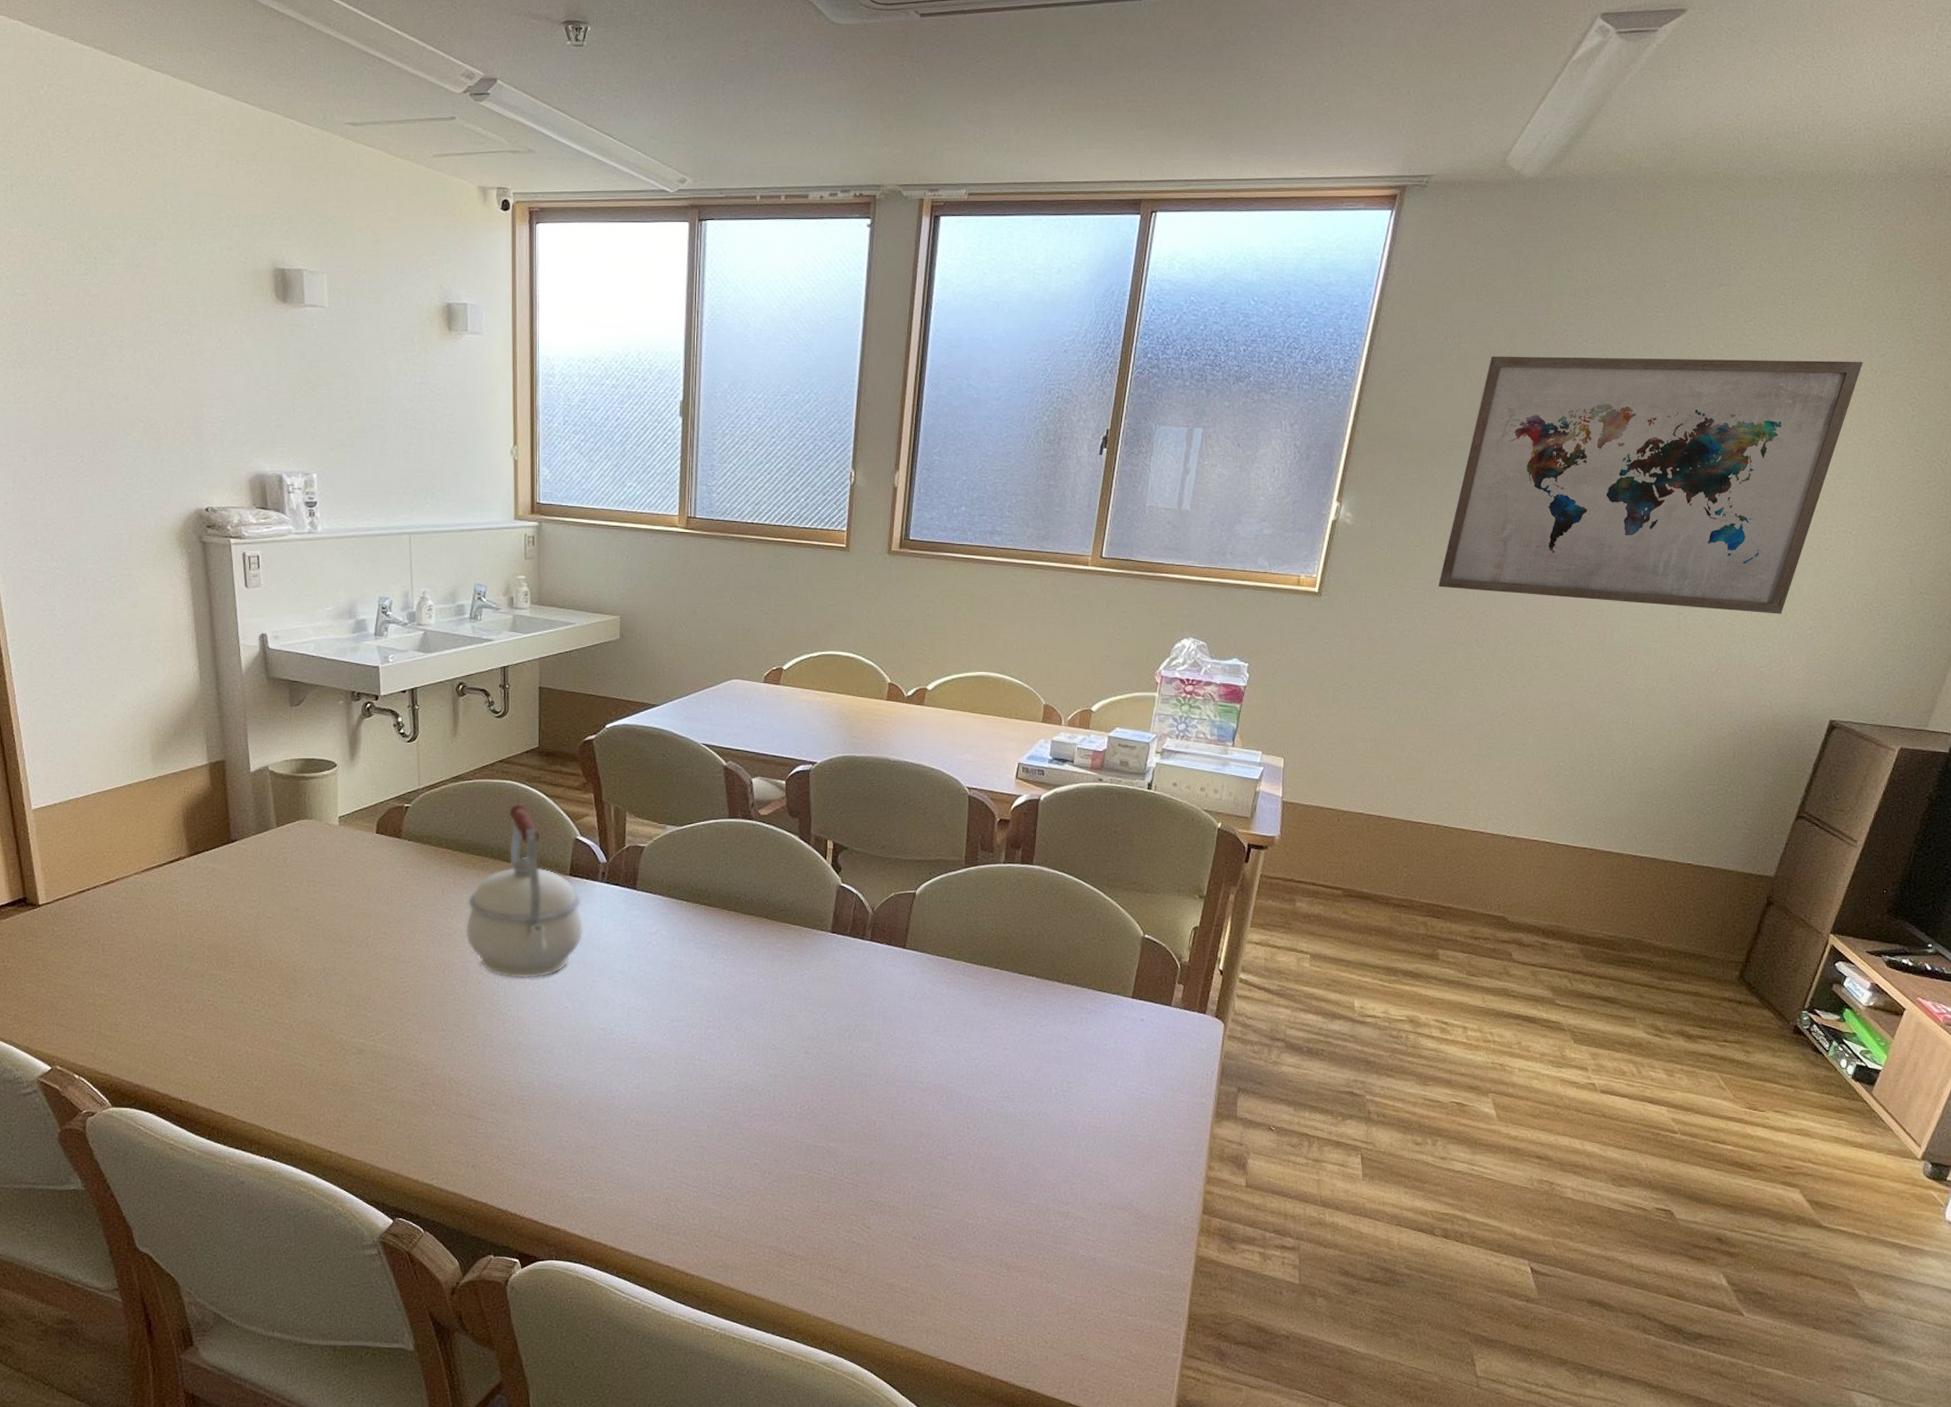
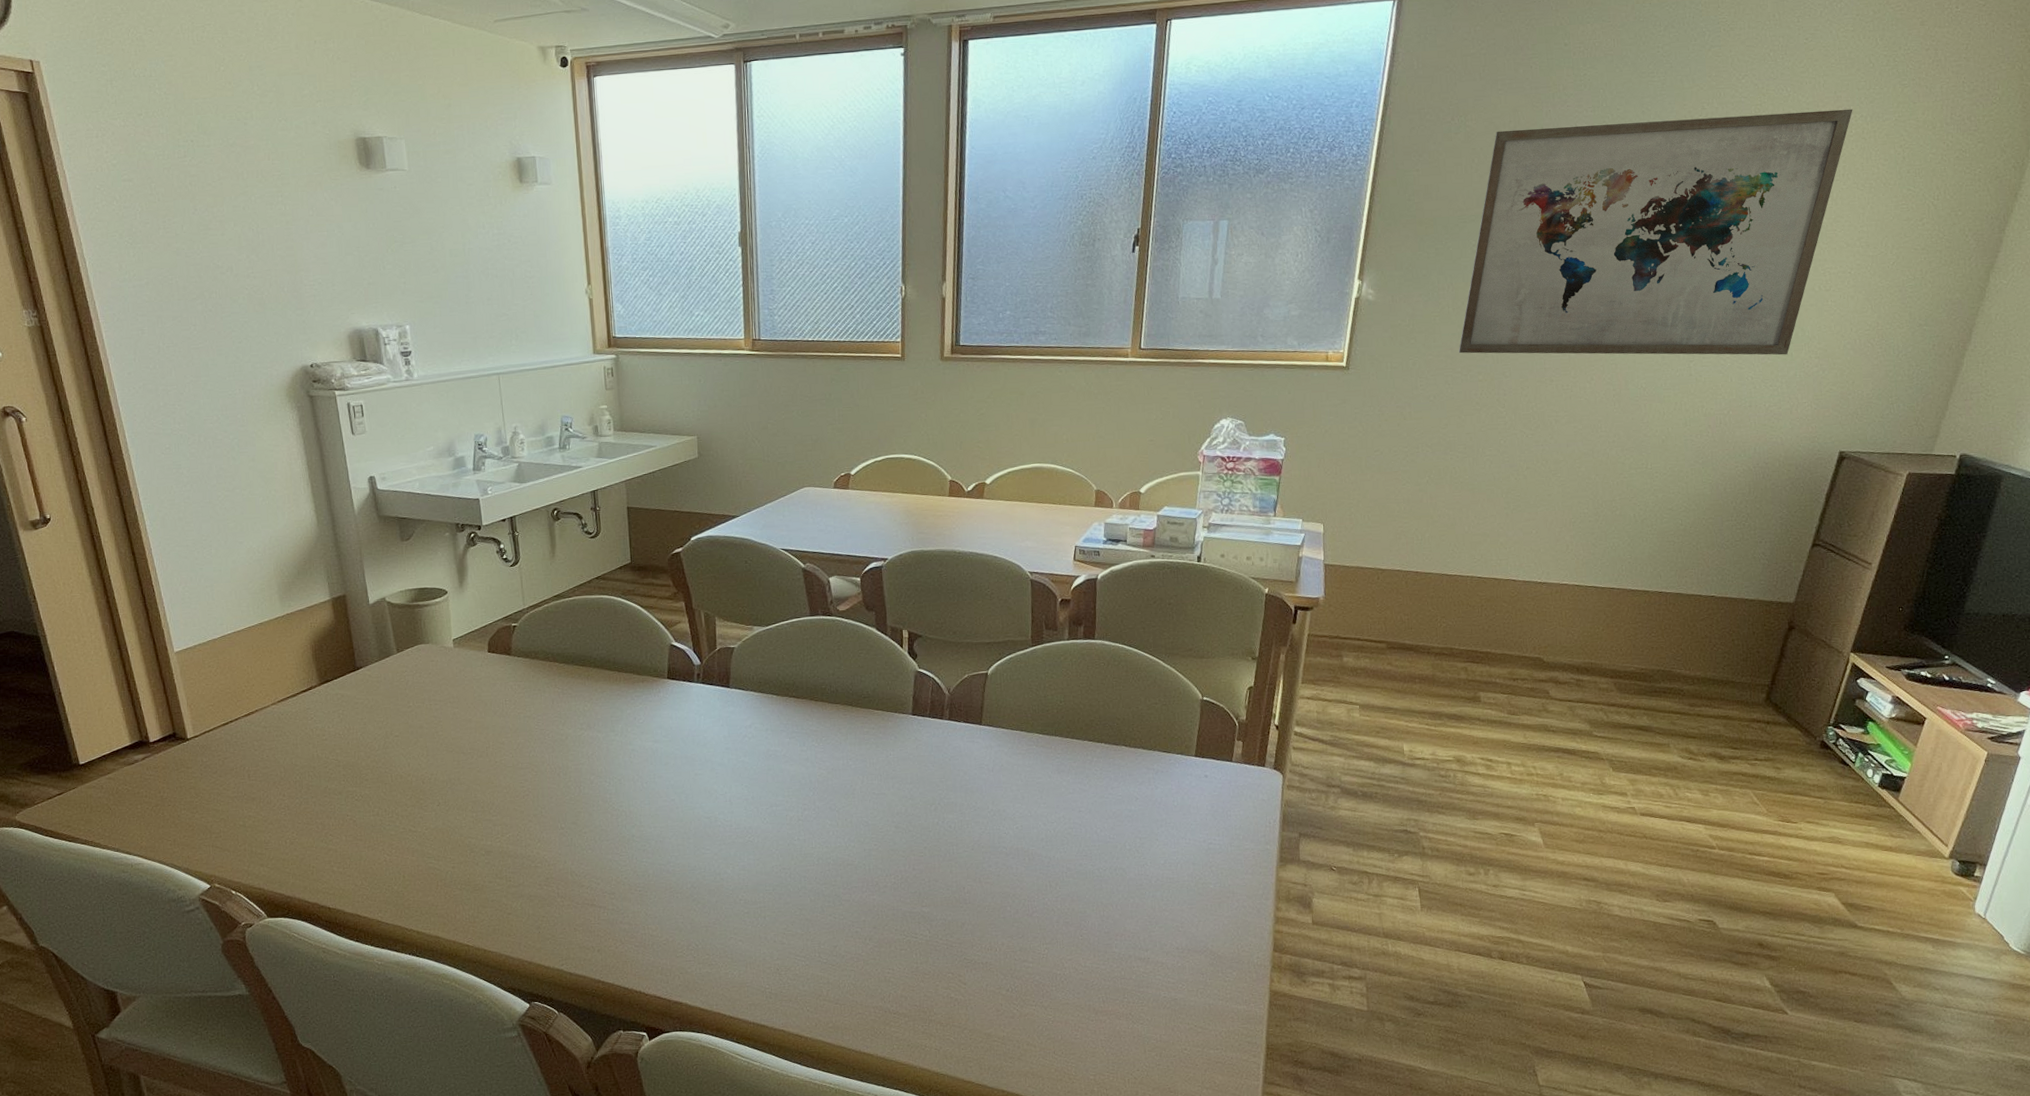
kettle: present [465,804,583,978] -> none [576,617,684,777]

